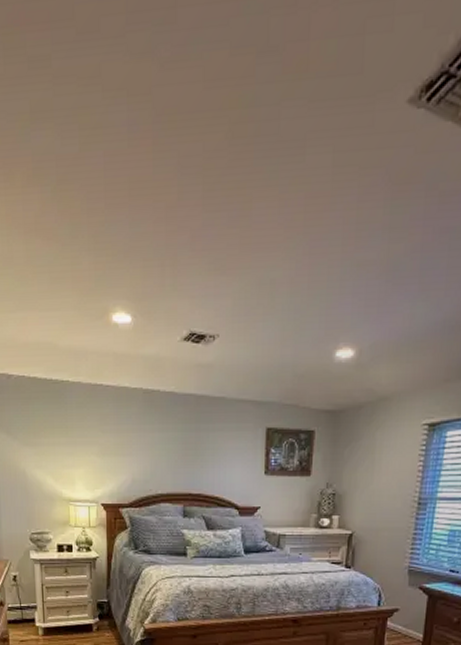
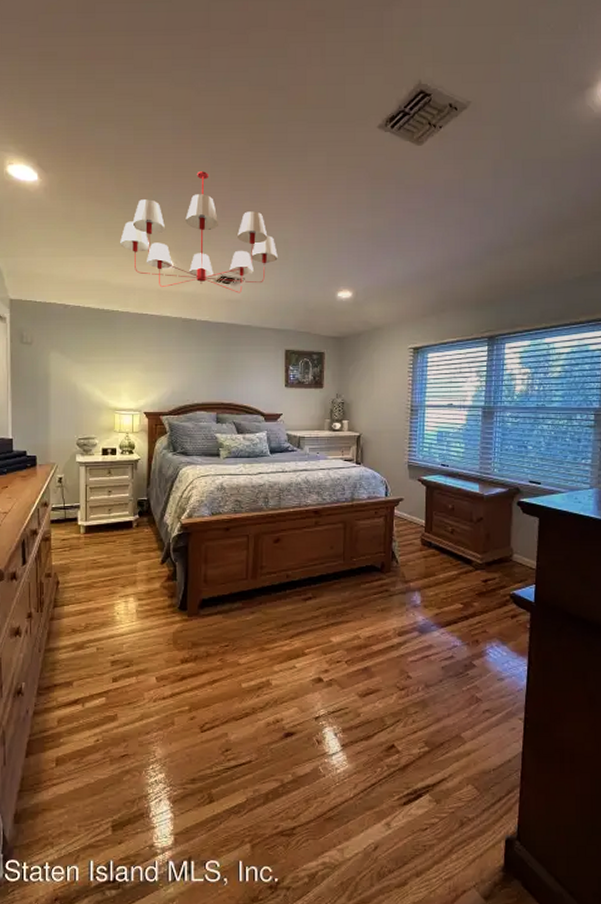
chandelier: none [67,186,261,355] -> present [120,171,278,293]

